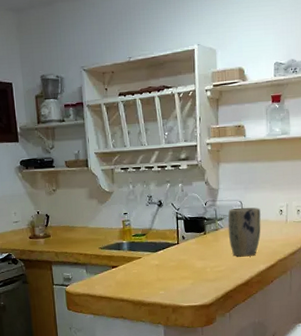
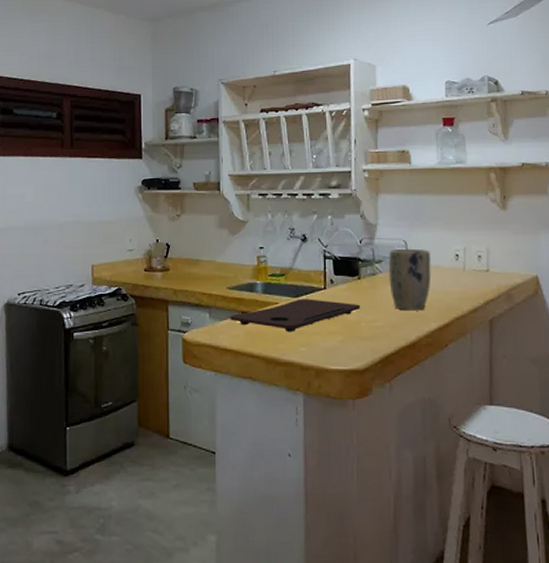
cutting board: none [103,252,207,280] -> present [230,299,361,332]

